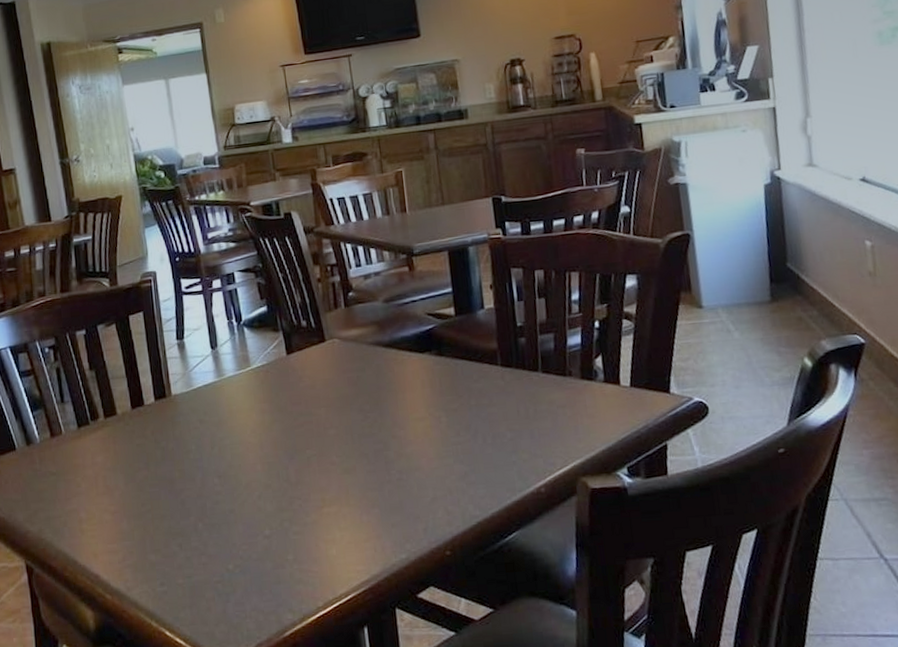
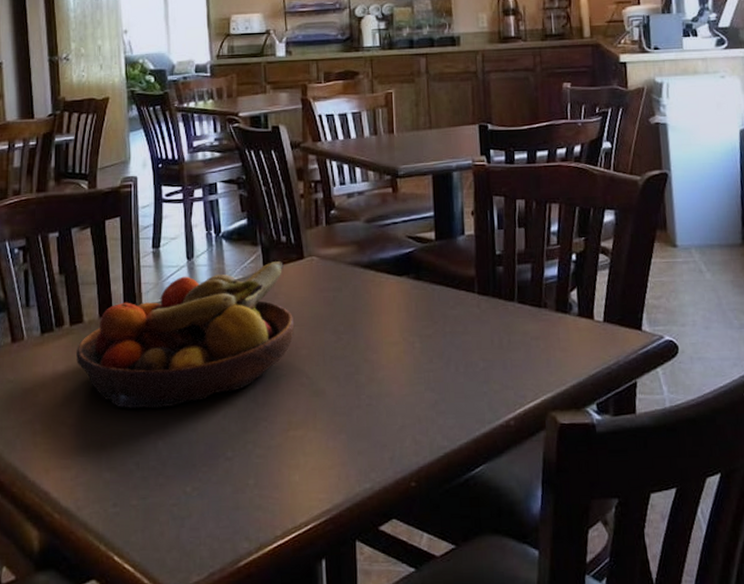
fruit bowl: none [113,344,321,494] -> present [76,260,295,409]

